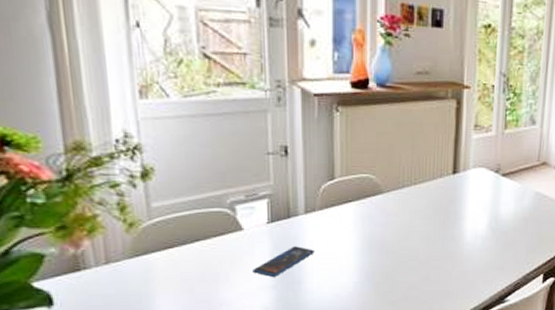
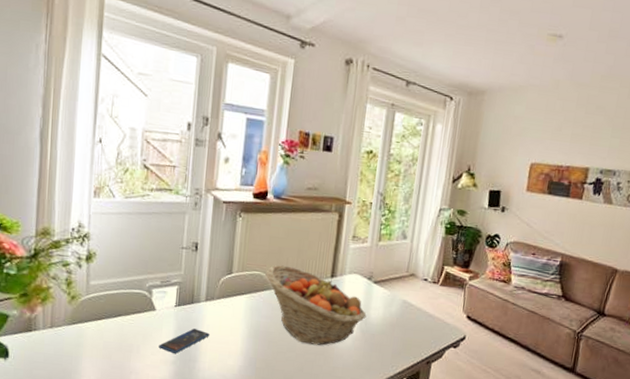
fruit basket: none [375,164,496,250] -> present [265,265,367,346]

